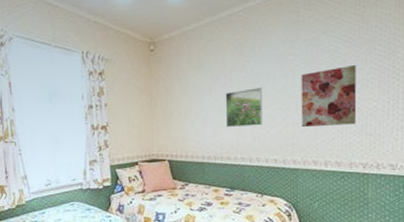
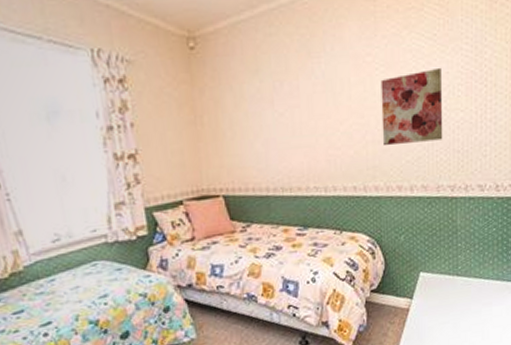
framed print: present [225,88,262,128] -> none [291,97,338,151]

